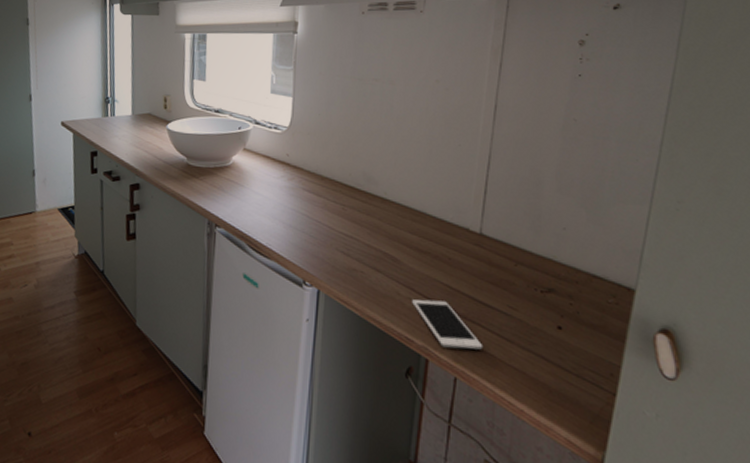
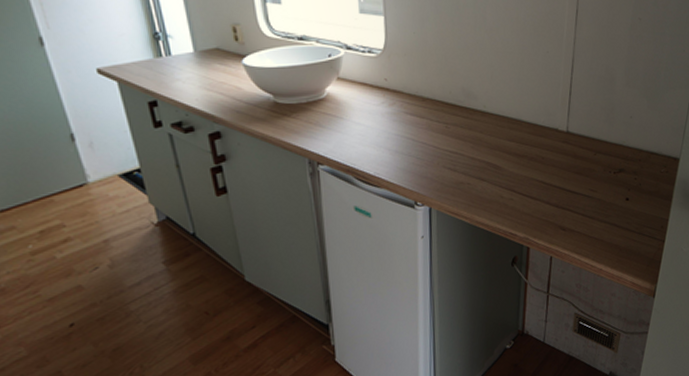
cell phone: present [412,299,484,350] -> none [514,196,572,234]

